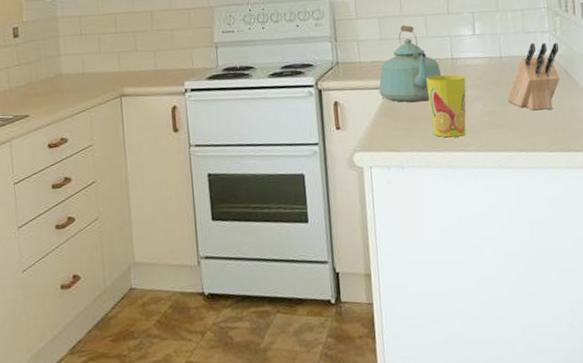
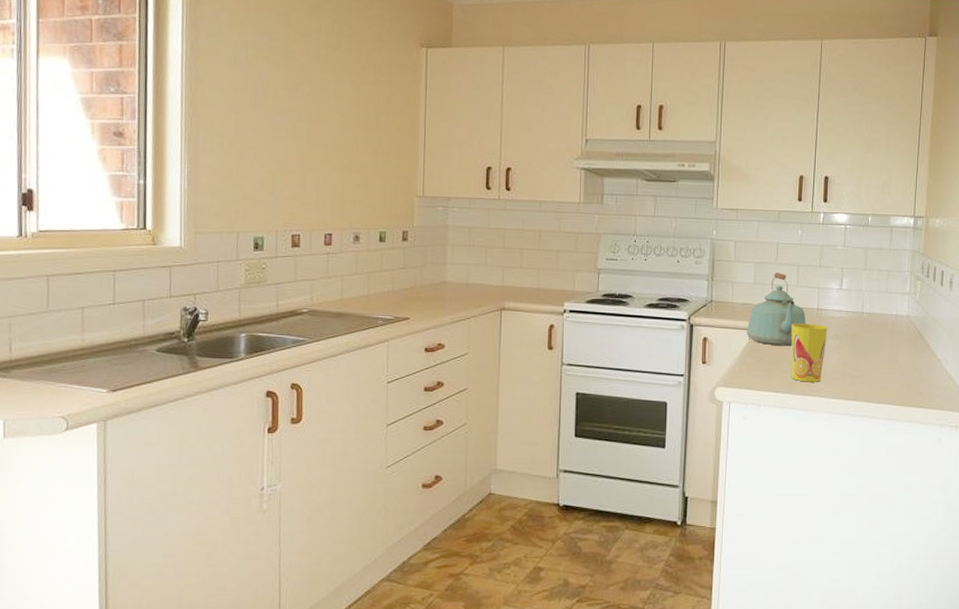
knife block: present [507,42,560,111] -> none [863,303,916,366]

